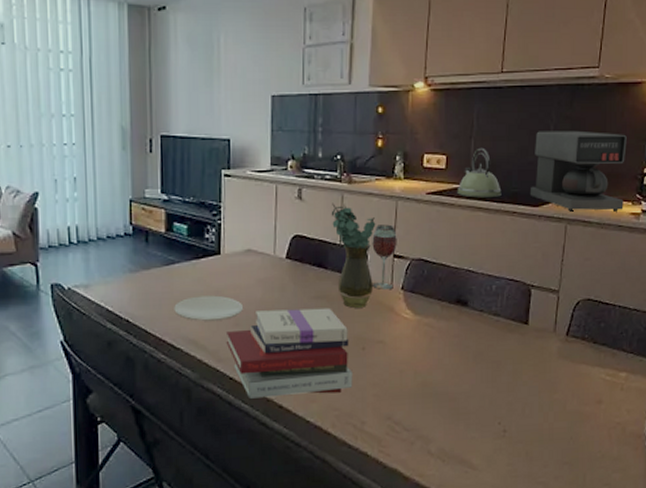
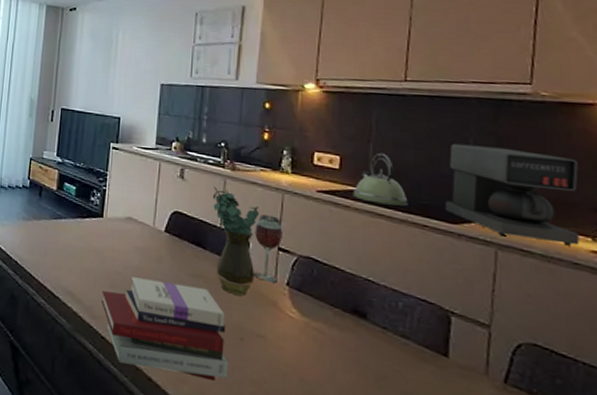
plate: present [174,295,244,321] -> none [57,251,121,279]

